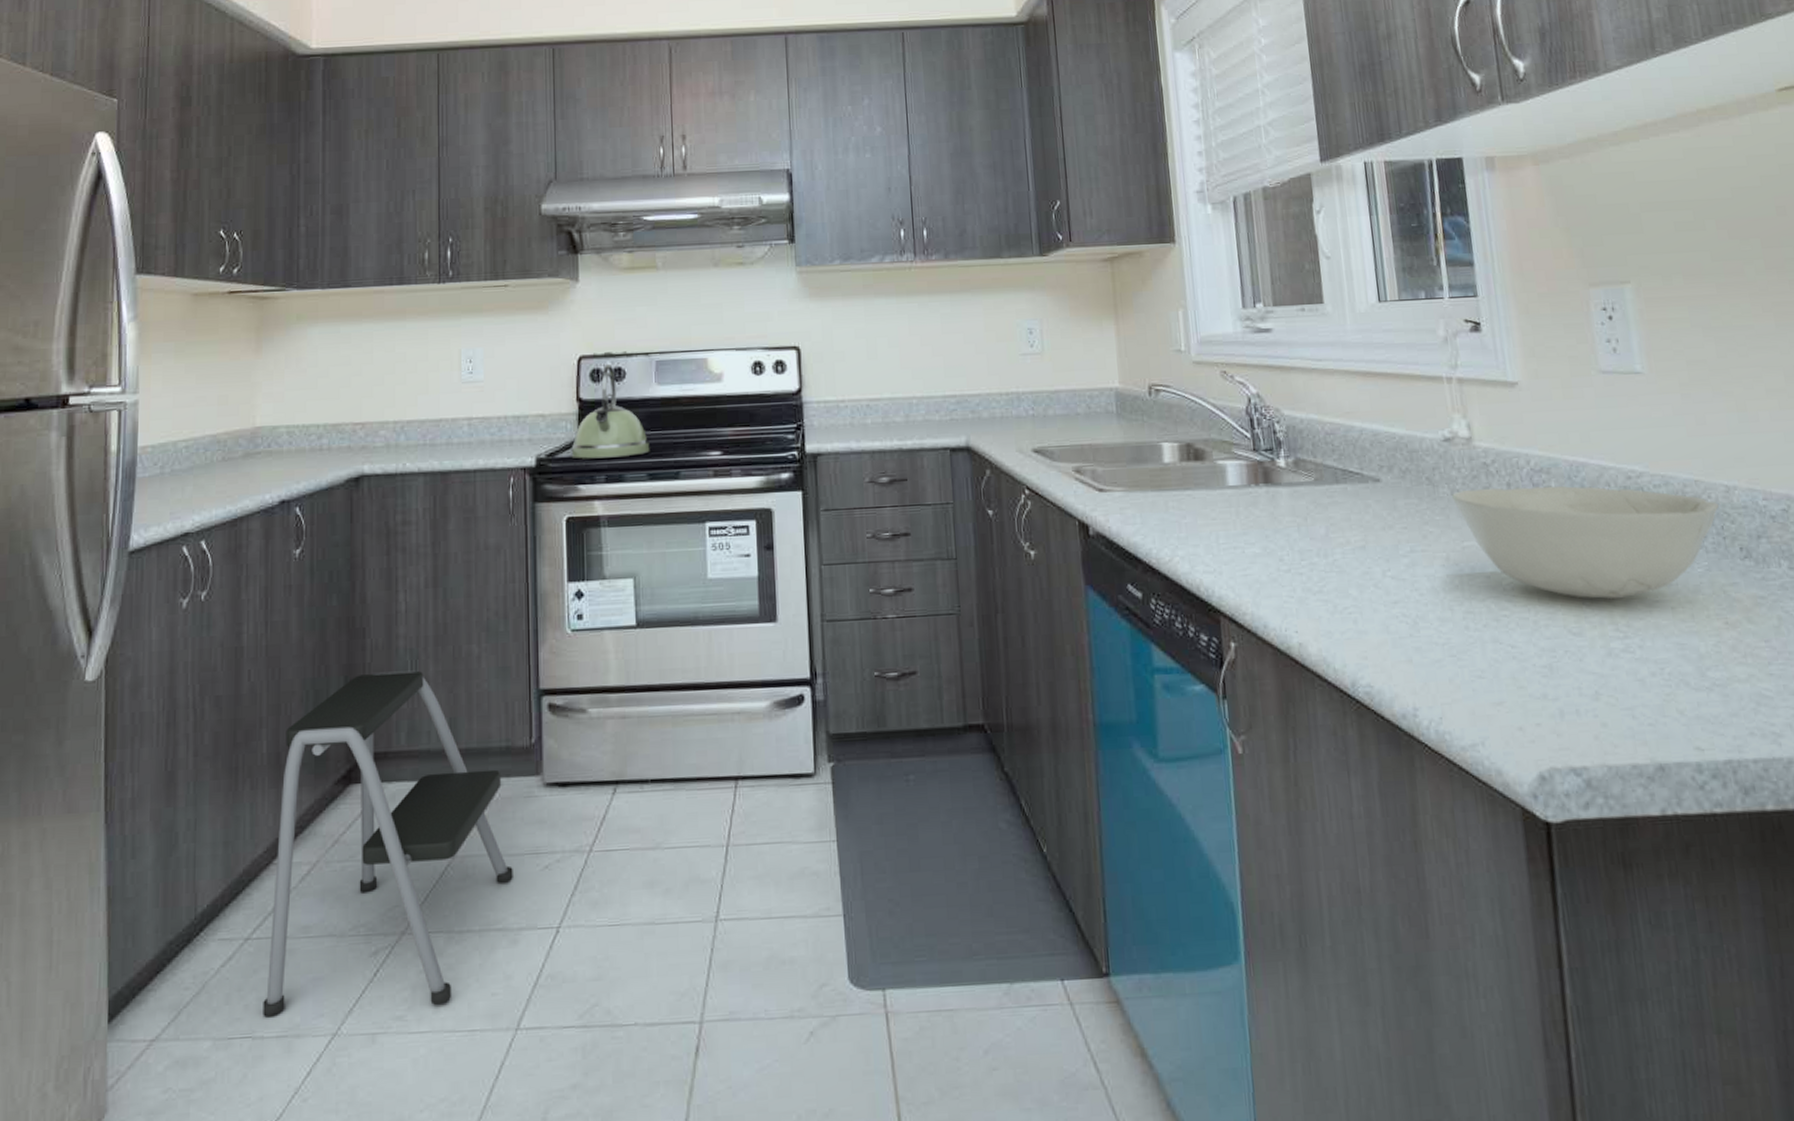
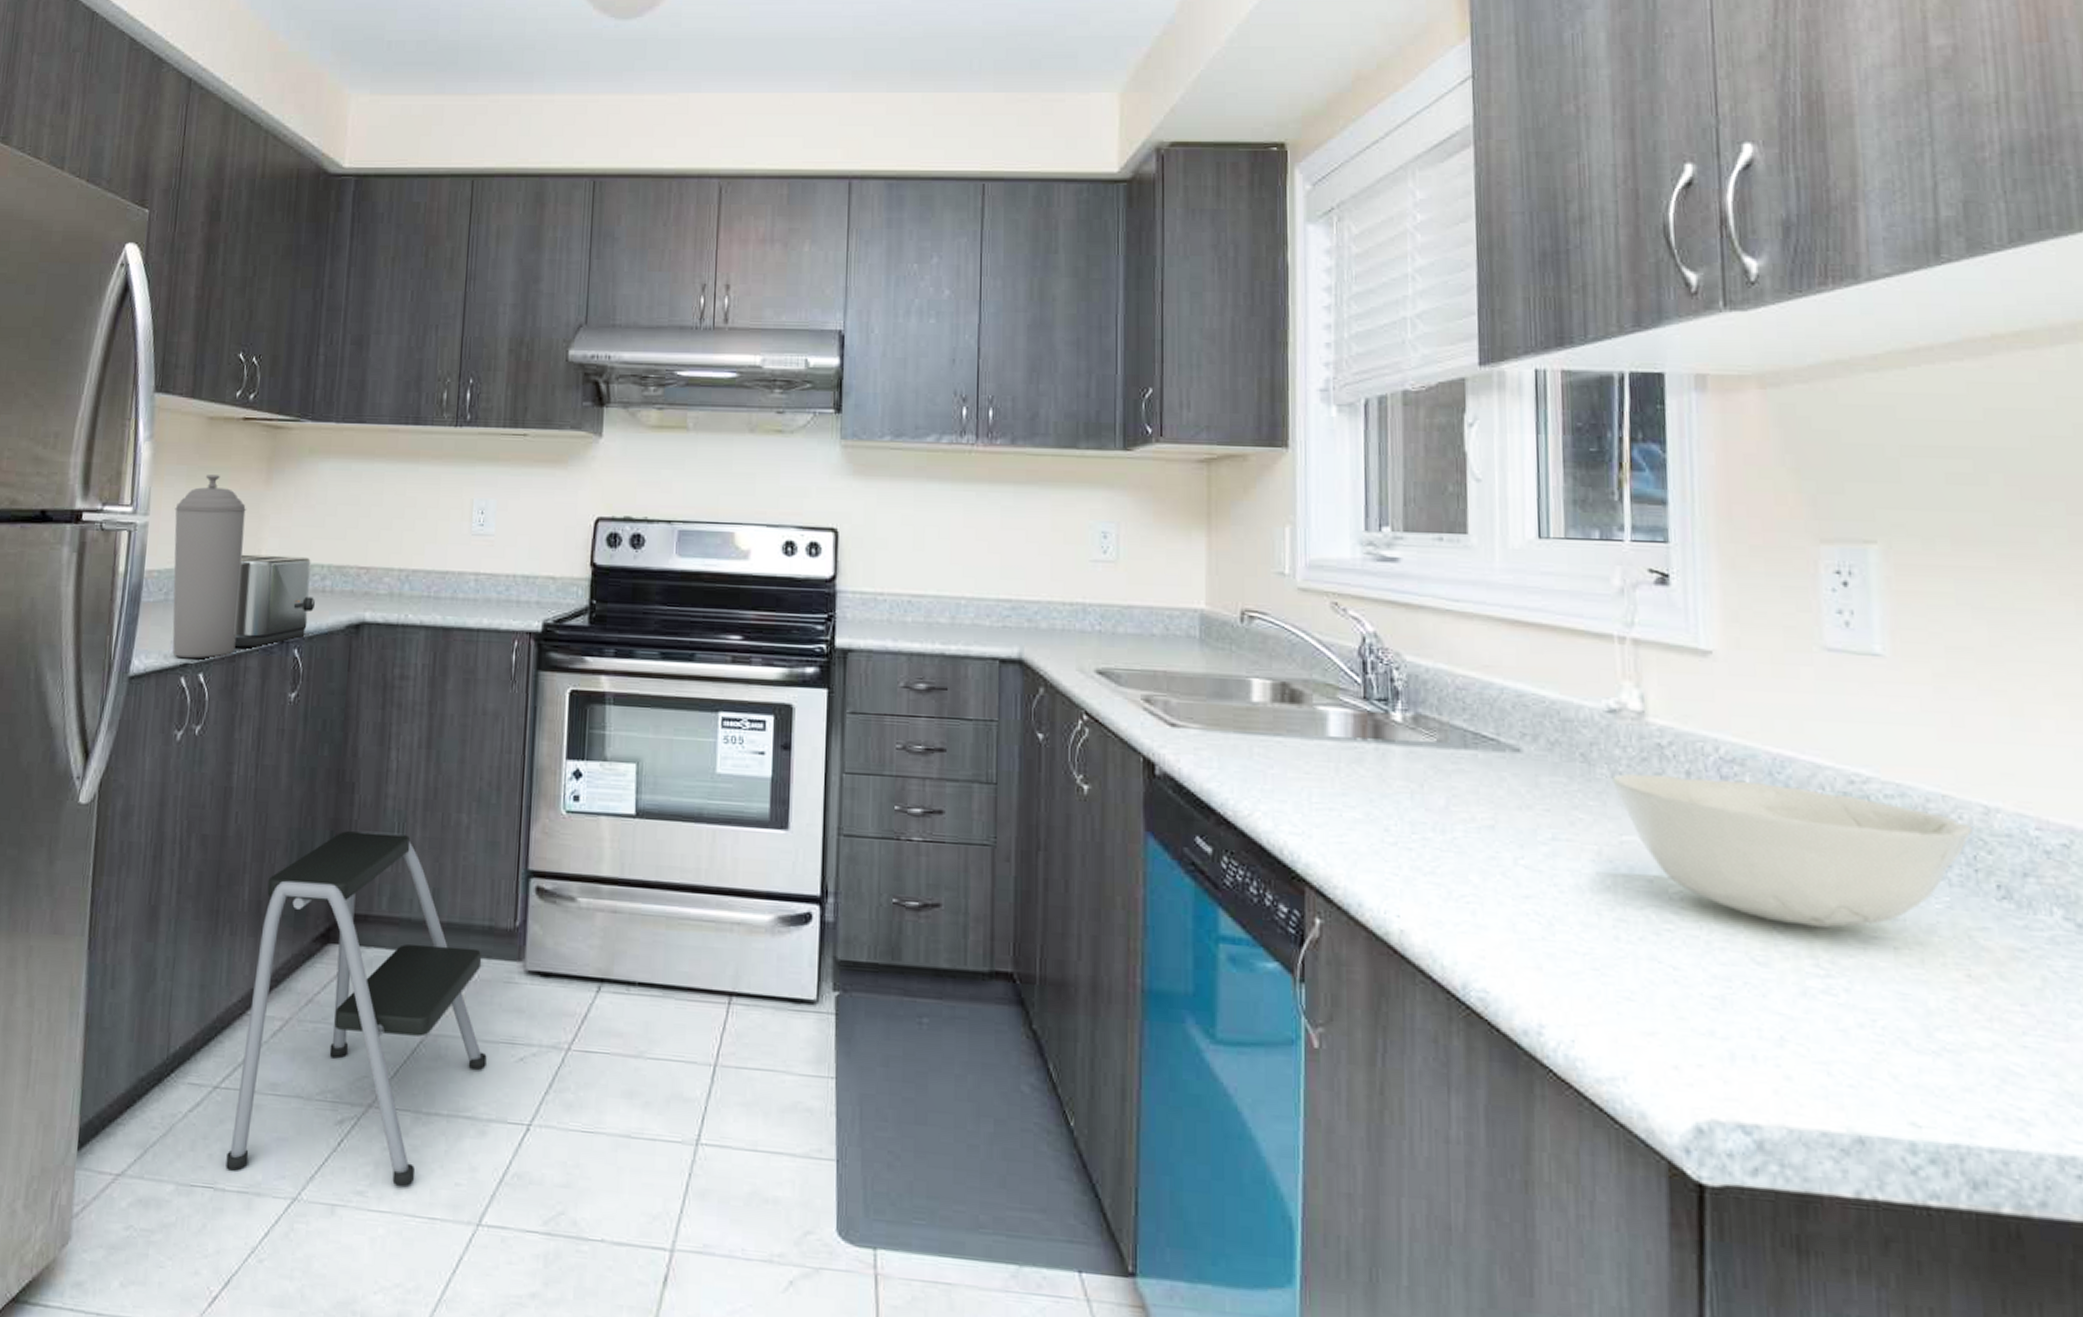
canister: none [165,348,239,528] -> present [172,475,247,659]
toaster: none [235,418,313,511] -> present [234,554,315,648]
kettle: present [570,364,651,460] -> none [578,529,666,632]

